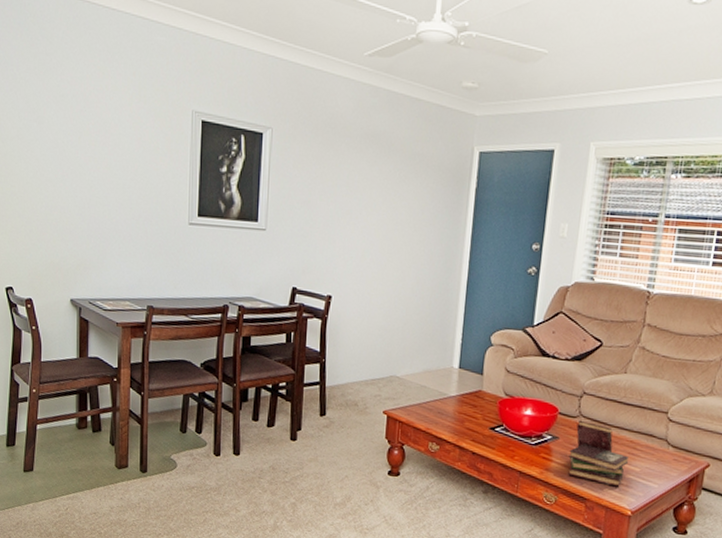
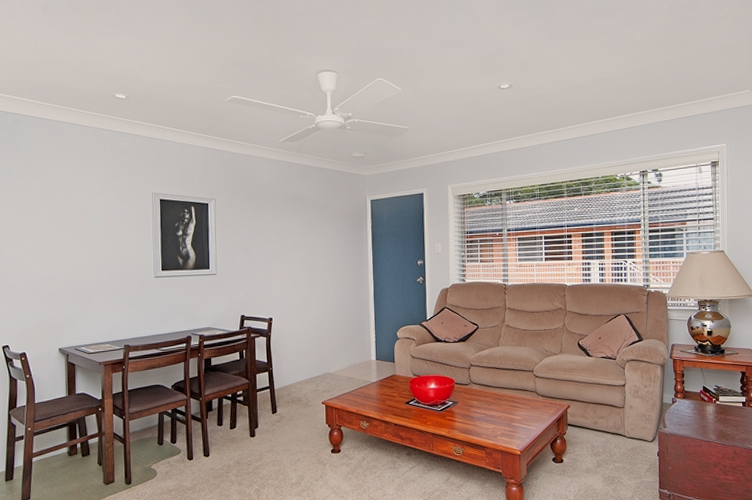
book: present [568,420,630,487] -> none [467,386,512,434]

